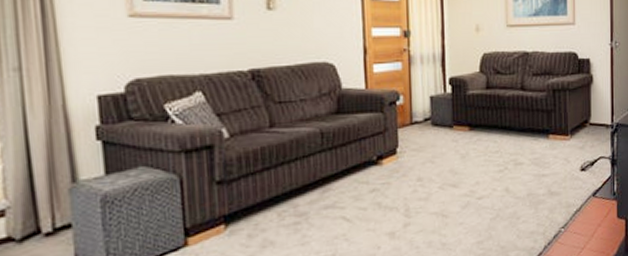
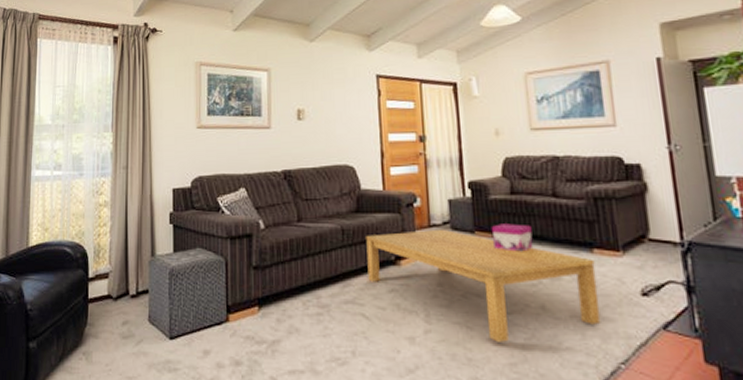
coffee table: none [347,125,550,225] -> present [366,229,601,342]
decorative box: none [467,116,503,143] -> present [491,224,533,252]

